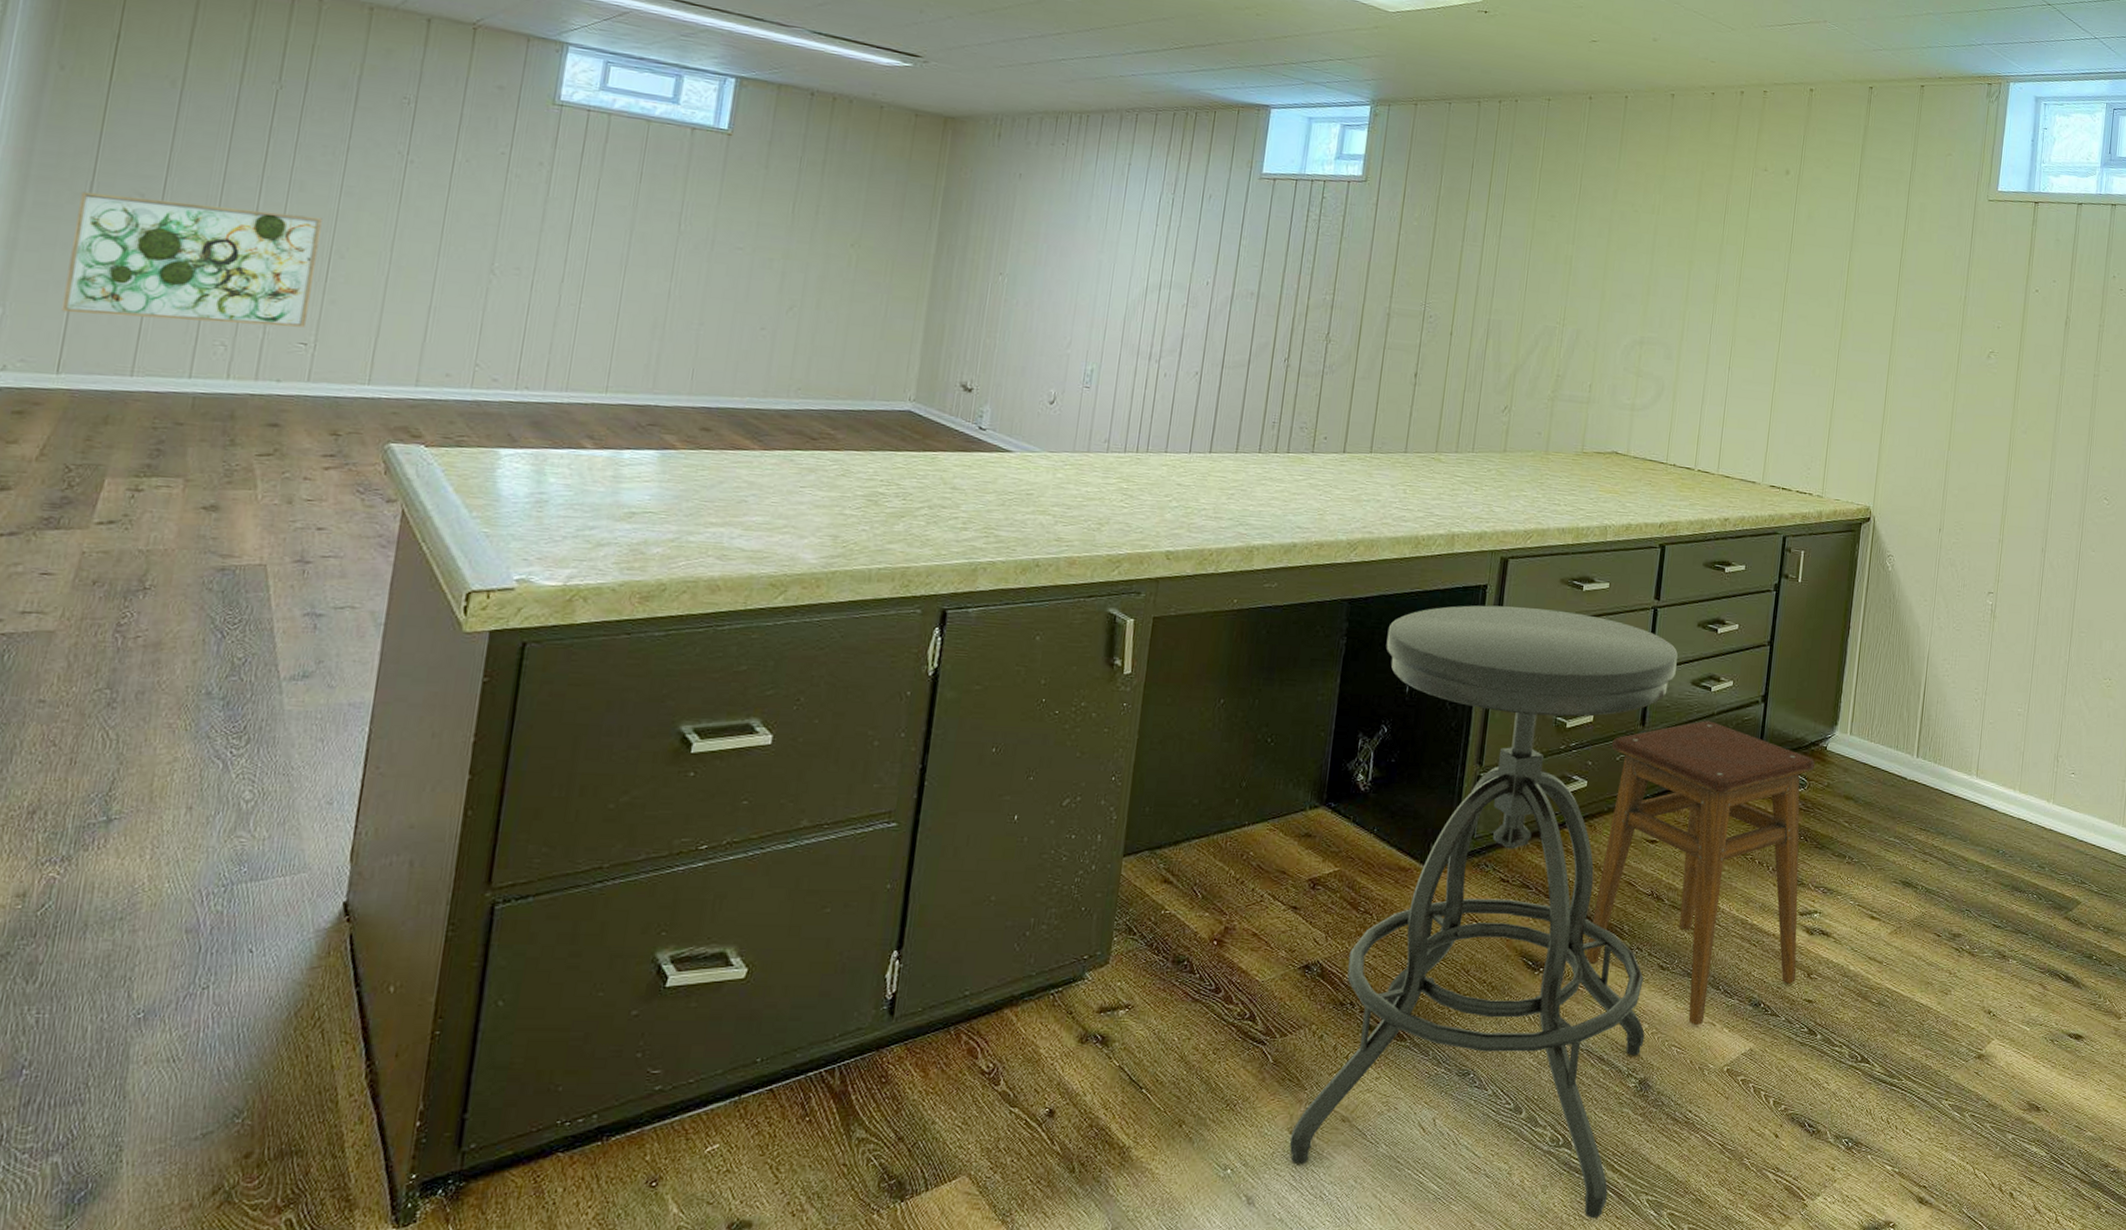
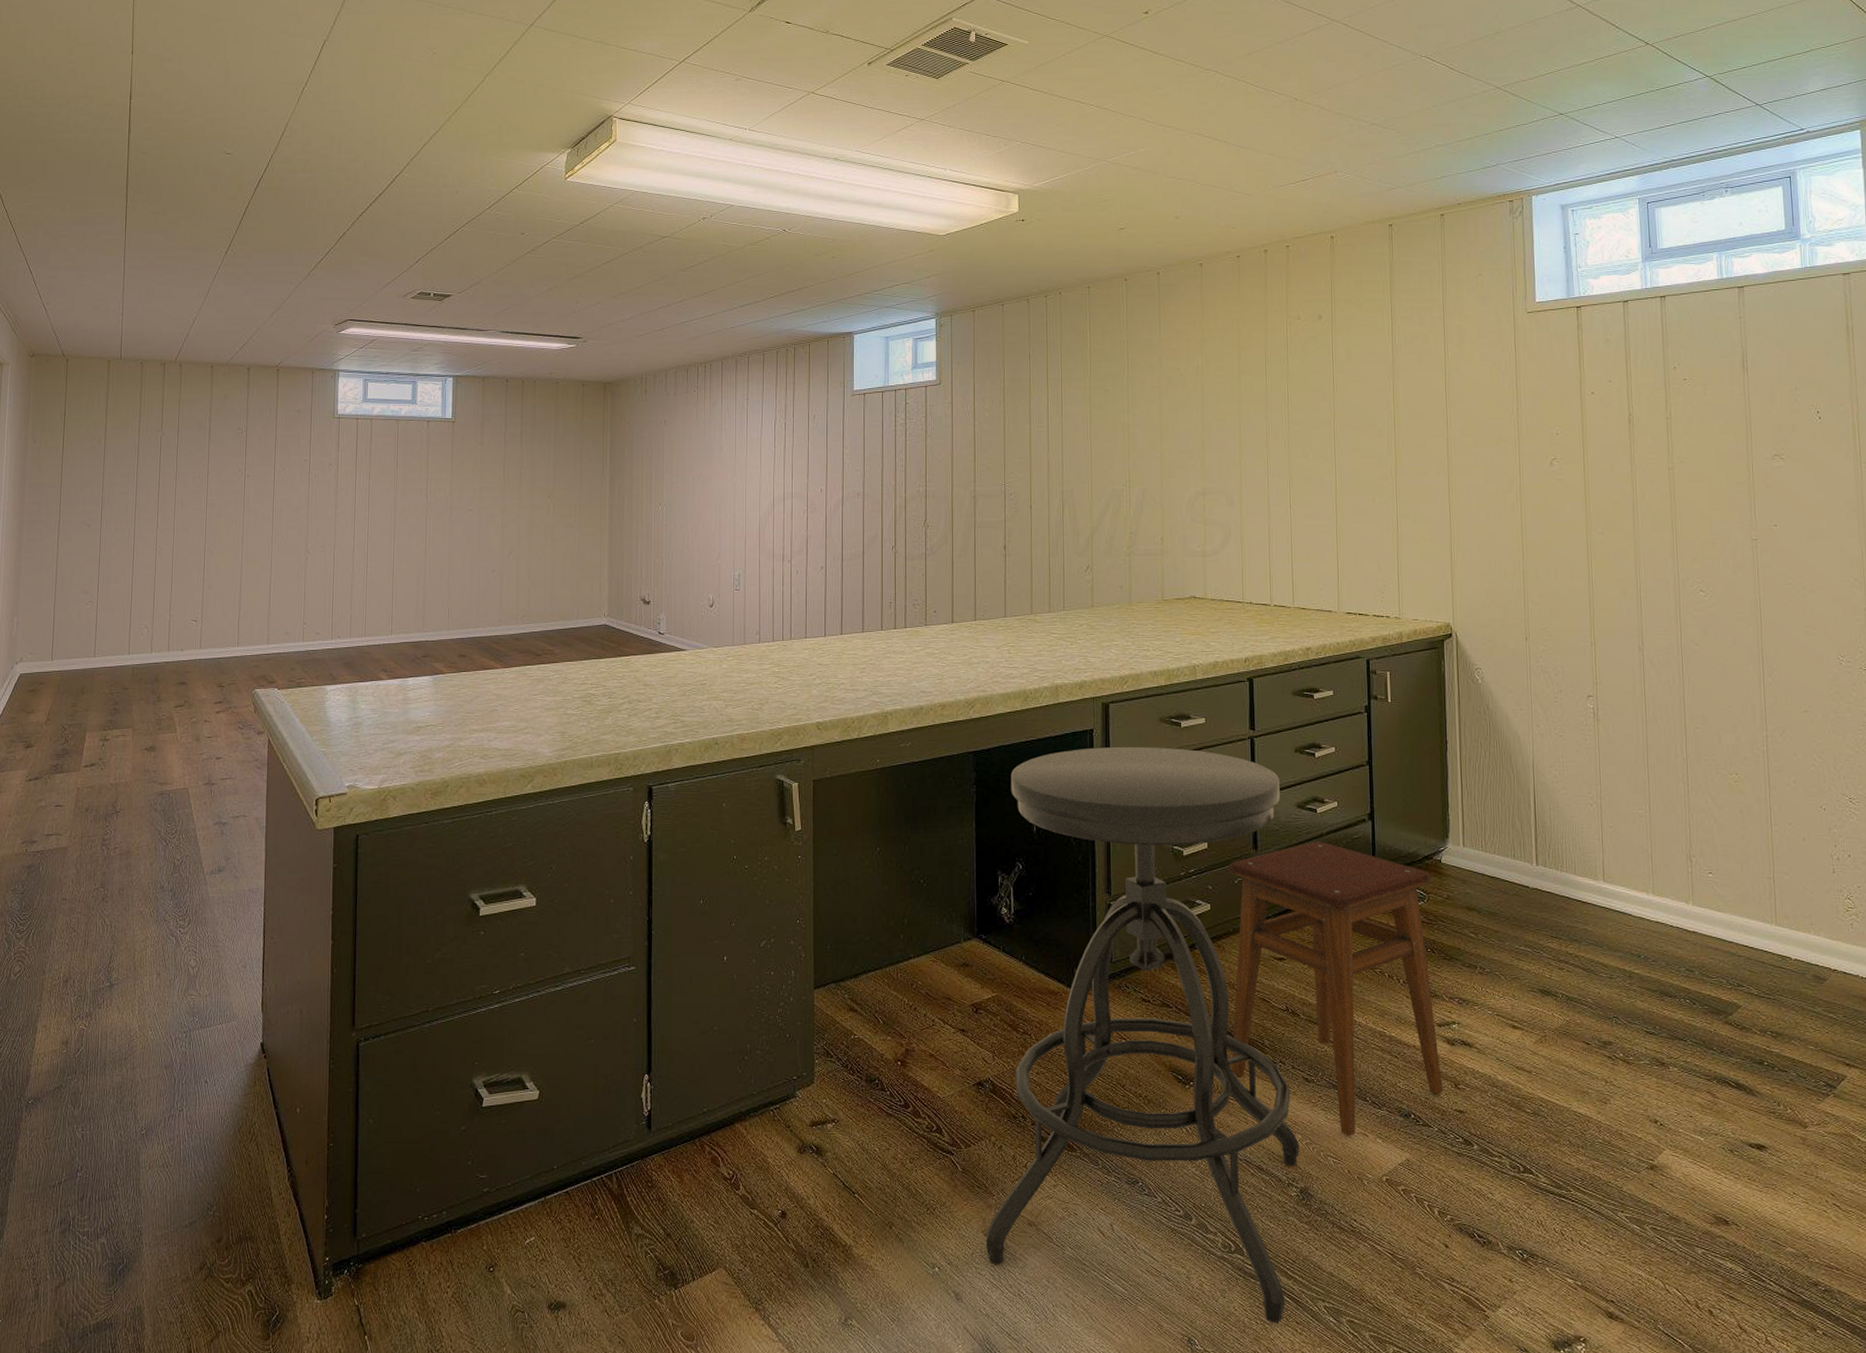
wall art: present [61,191,323,327] -> none [50,526,197,616]

